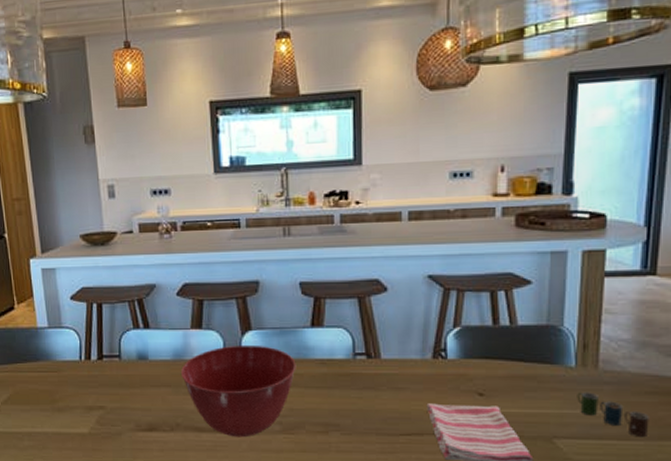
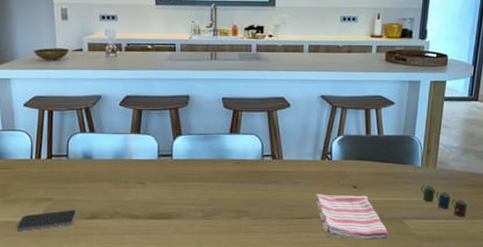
smartphone: none [66,419,133,444] -> present [16,209,77,231]
mixing bowl: present [181,344,296,438] -> none [121,147,217,223]

